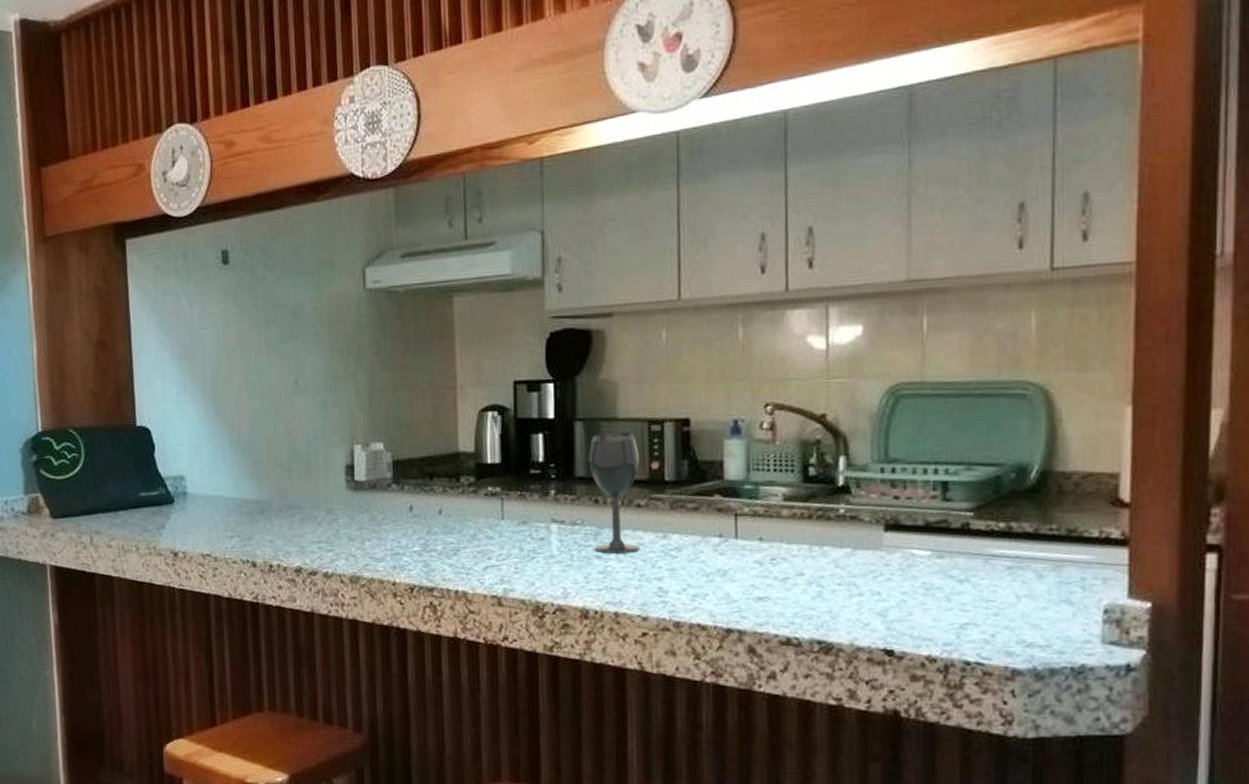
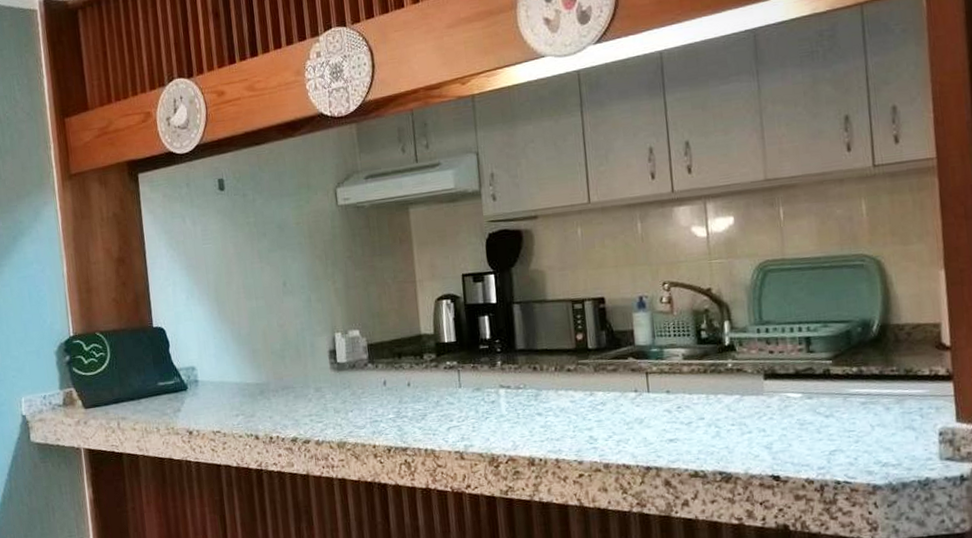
wine glass: present [588,432,640,554] -> none [526,311,572,411]

